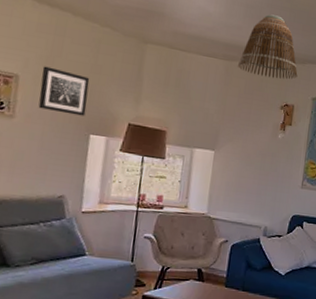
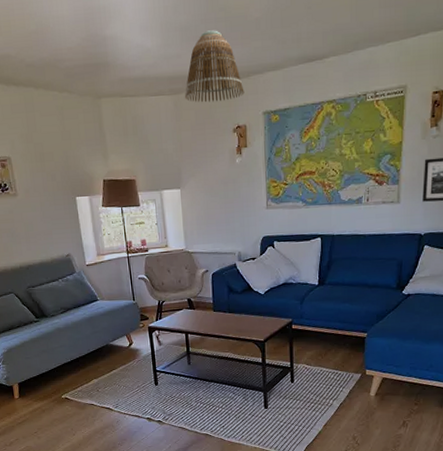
wall art: present [38,66,90,116] -> none [25,143,68,183]

